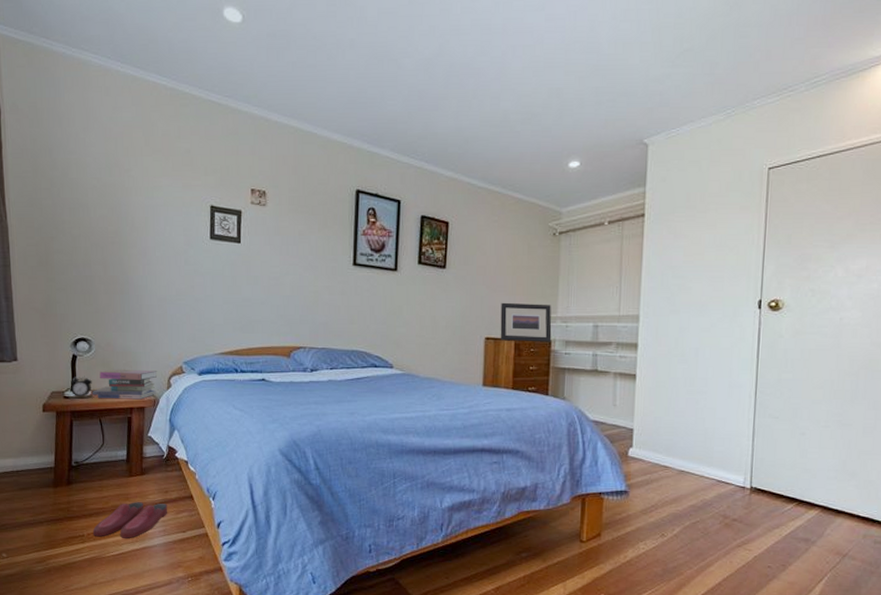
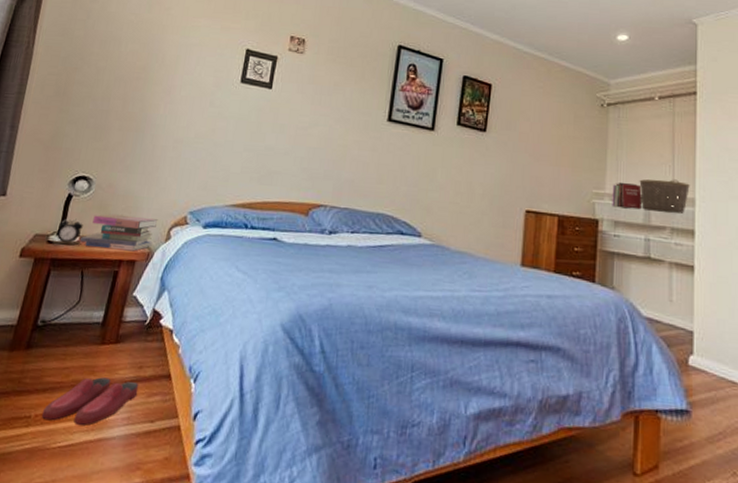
picture frame: present [500,302,552,342] -> none [542,173,599,222]
books: none [563,305,591,329] -> present [612,182,642,210]
basket: none [588,299,635,331] -> present [639,179,690,215]

